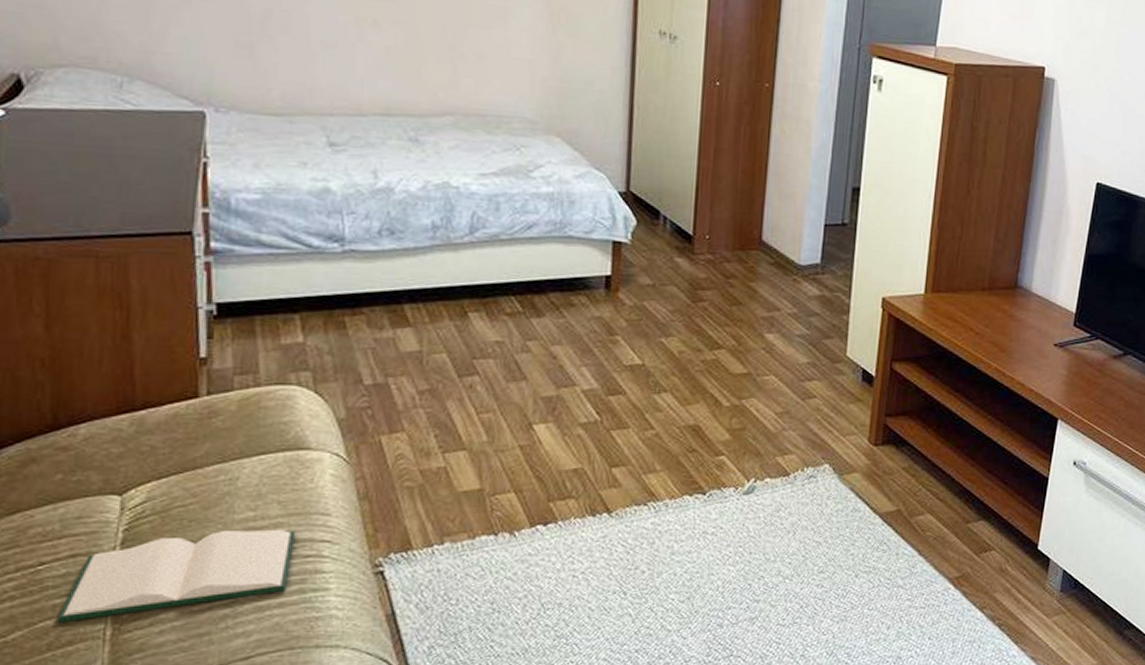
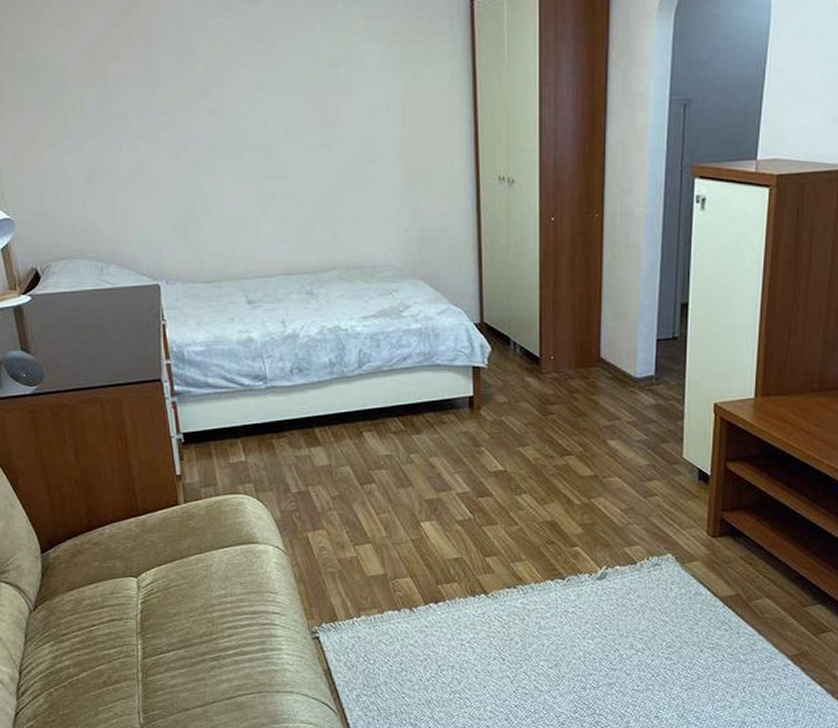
hardback book: present [57,529,296,623] -> none [107,603,255,668]

